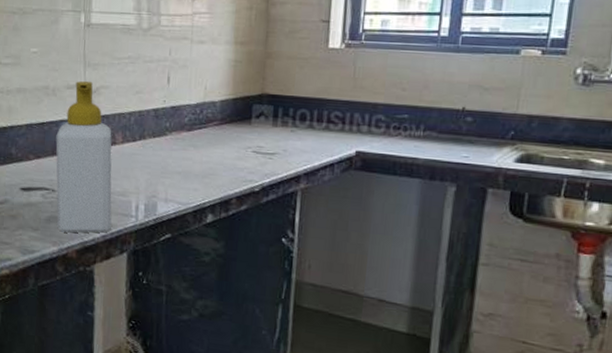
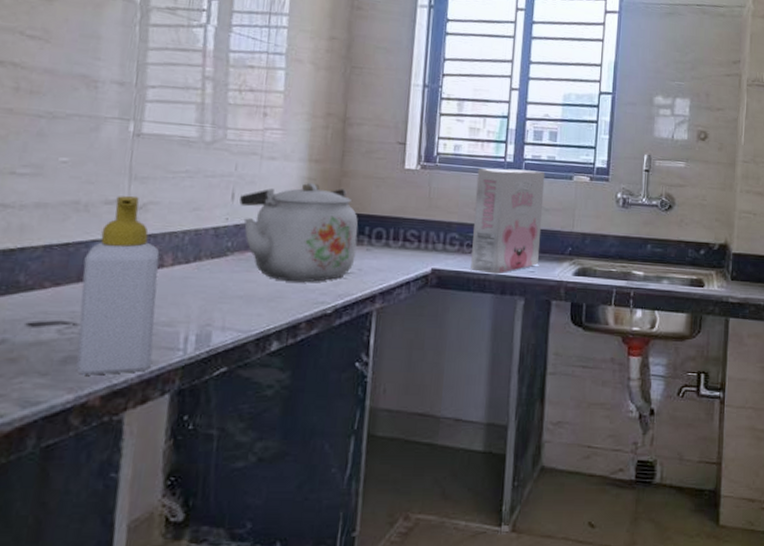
kettle: none [174,65,283,161] -> present [239,182,358,283]
cereal box: none [397,44,486,159] -> present [470,168,546,274]

